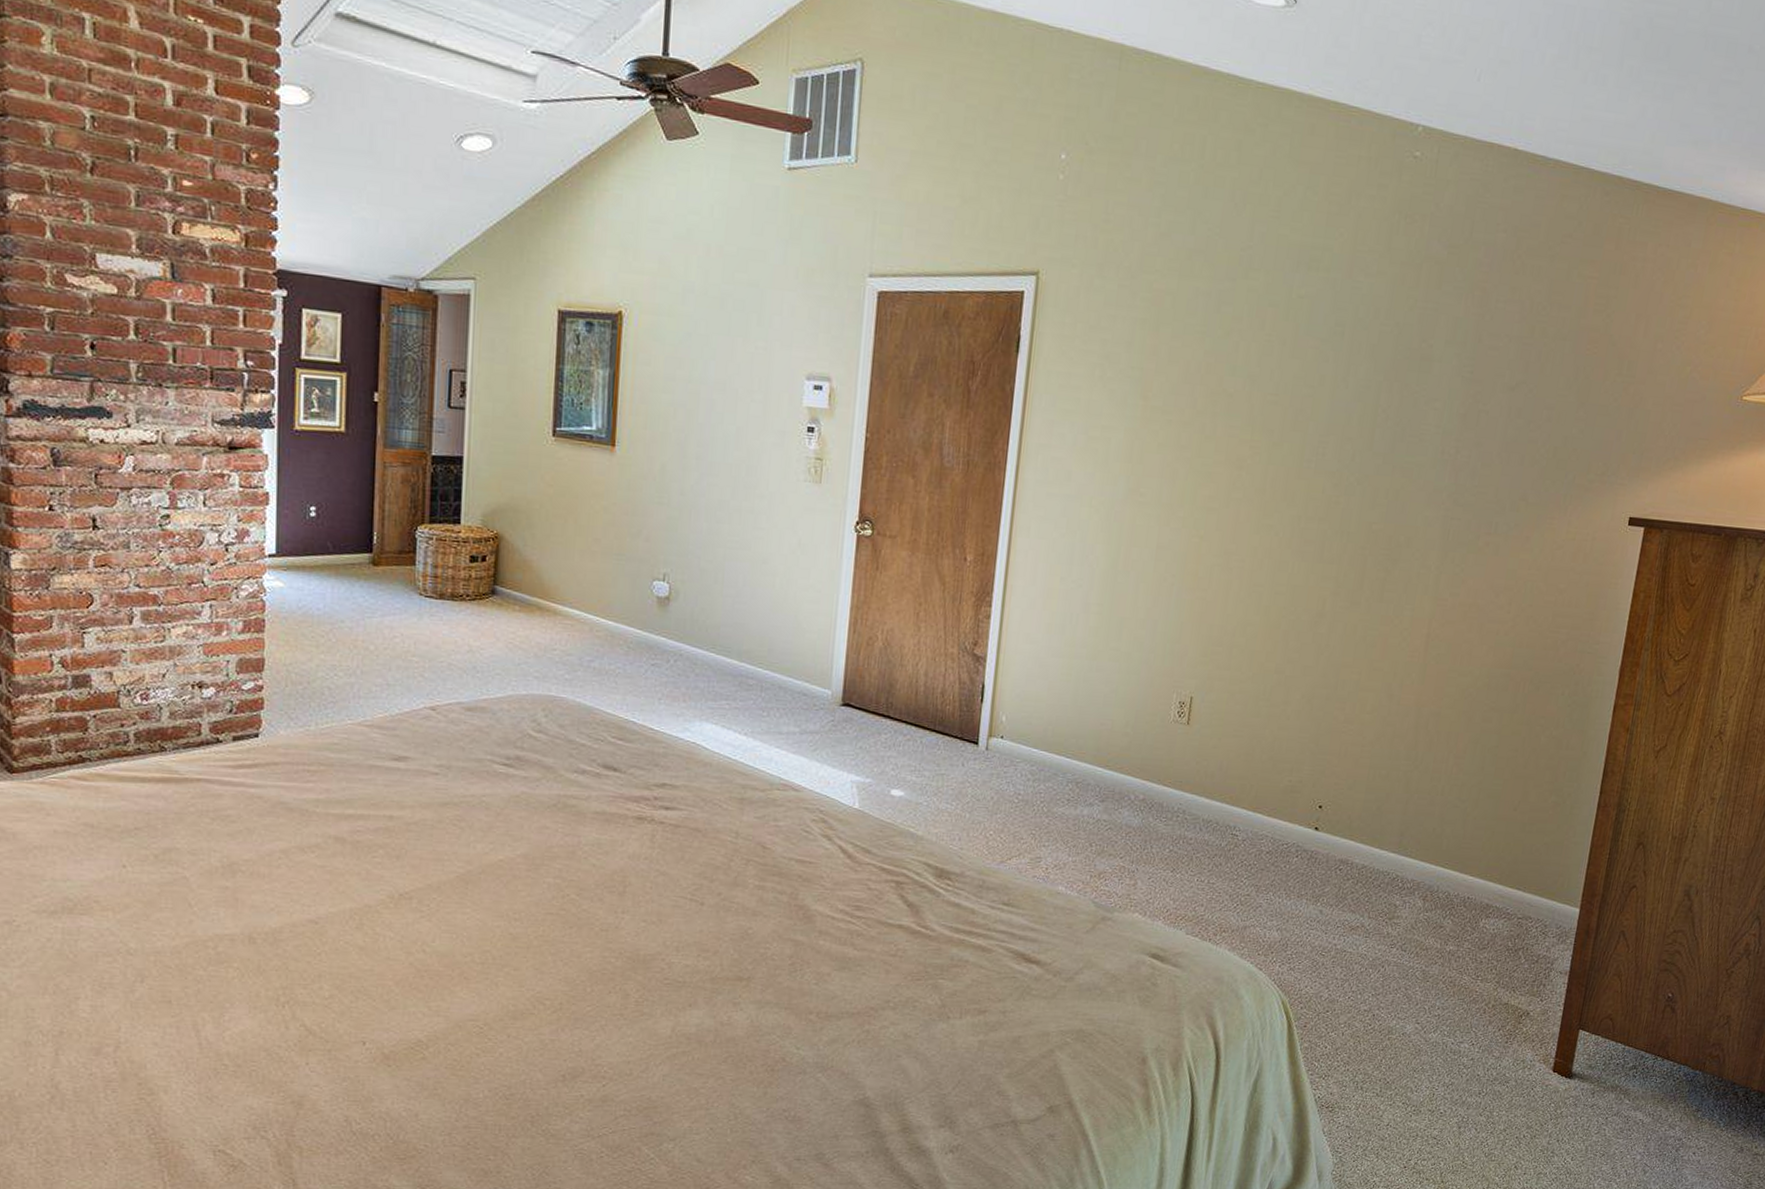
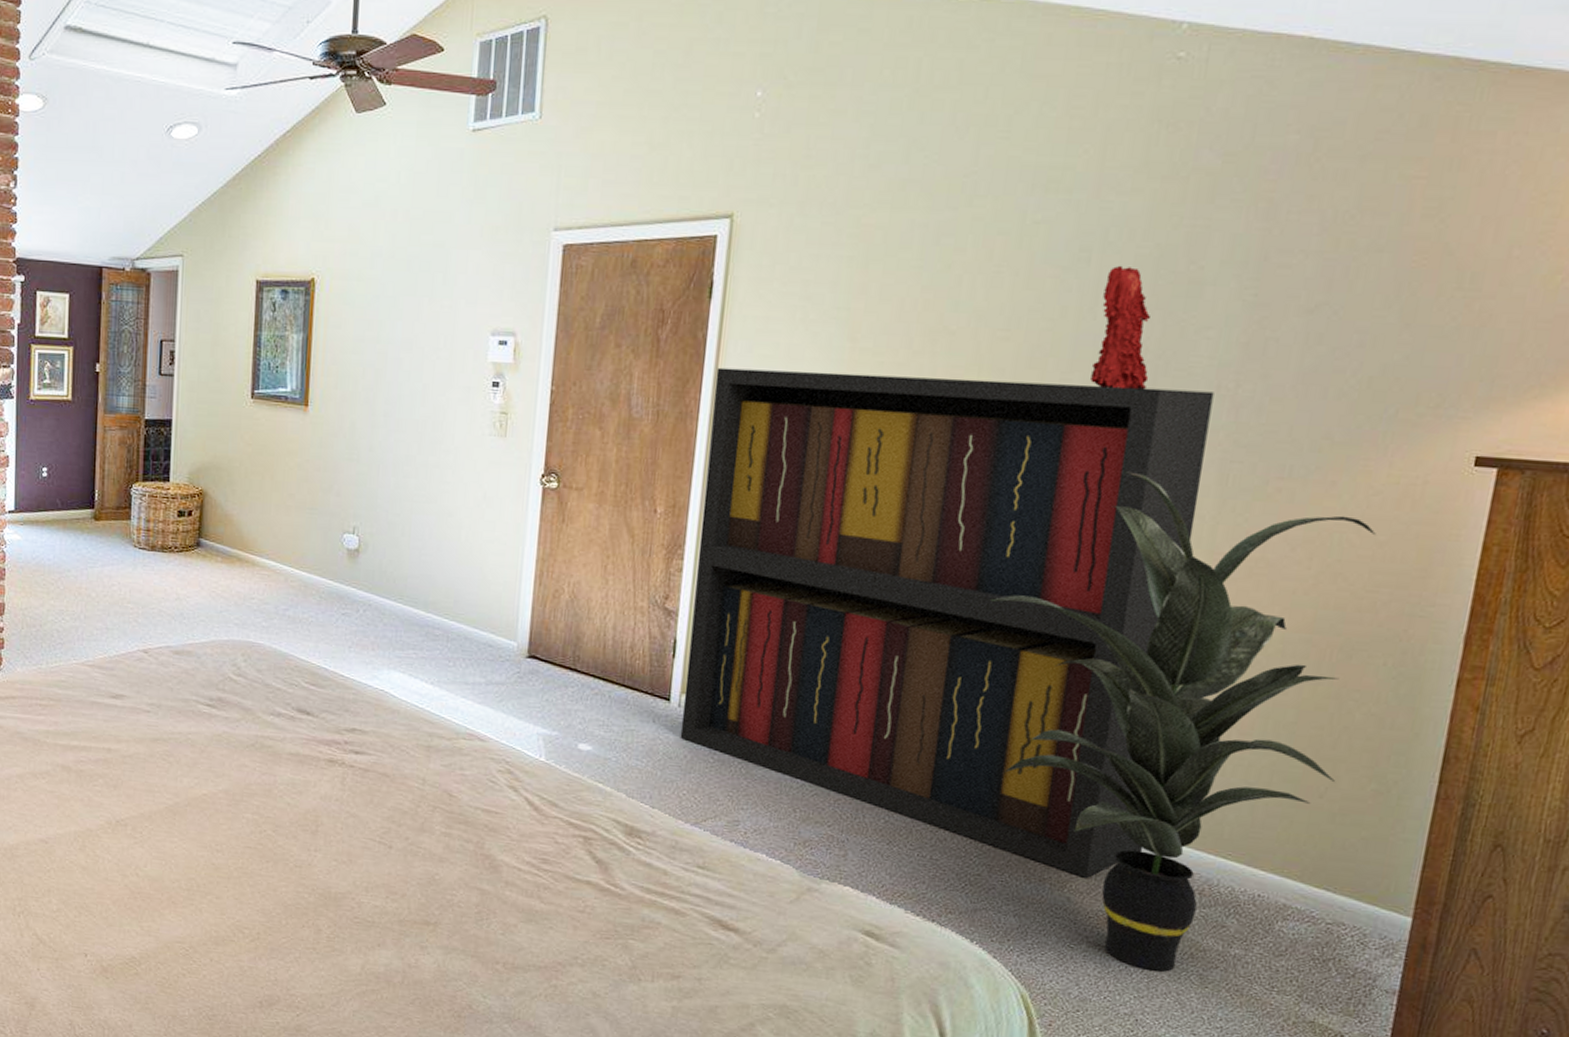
bookshelf: none [987,420,1440,892] -> present [680,367,1214,878]
indoor plant: none [1260,526,1558,970] -> present [991,471,1376,972]
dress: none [1343,340,1391,453] -> present [1090,265,1150,389]

